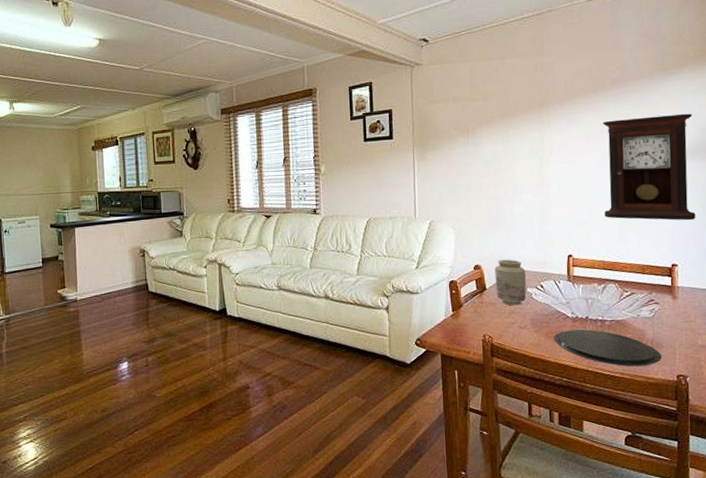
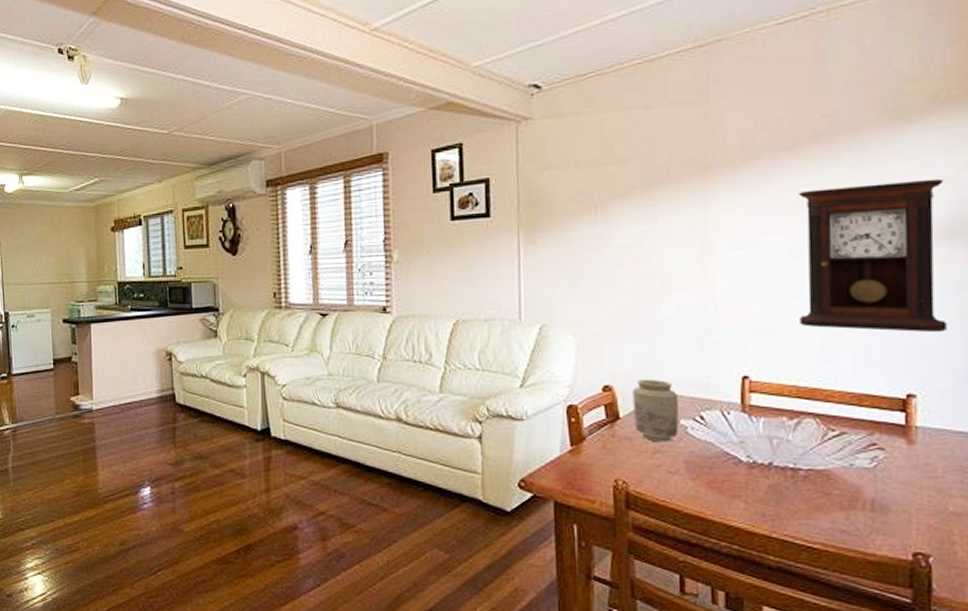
plate: present [554,329,662,367] -> none [719,480,888,537]

